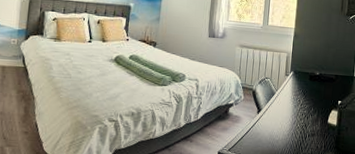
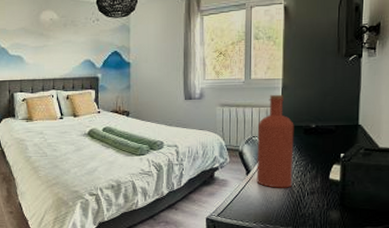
bottle: none [266,41,302,129] -> present [256,94,294,188]

